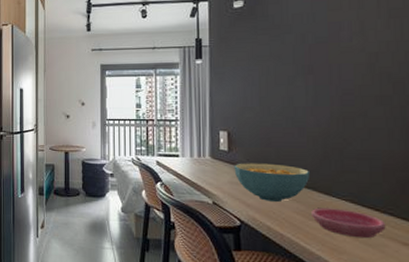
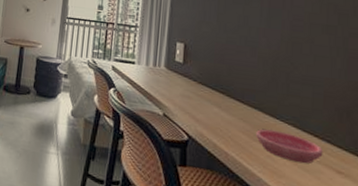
cereal bowl: present [234,163,310,202] -> none [187,77,258,120]

